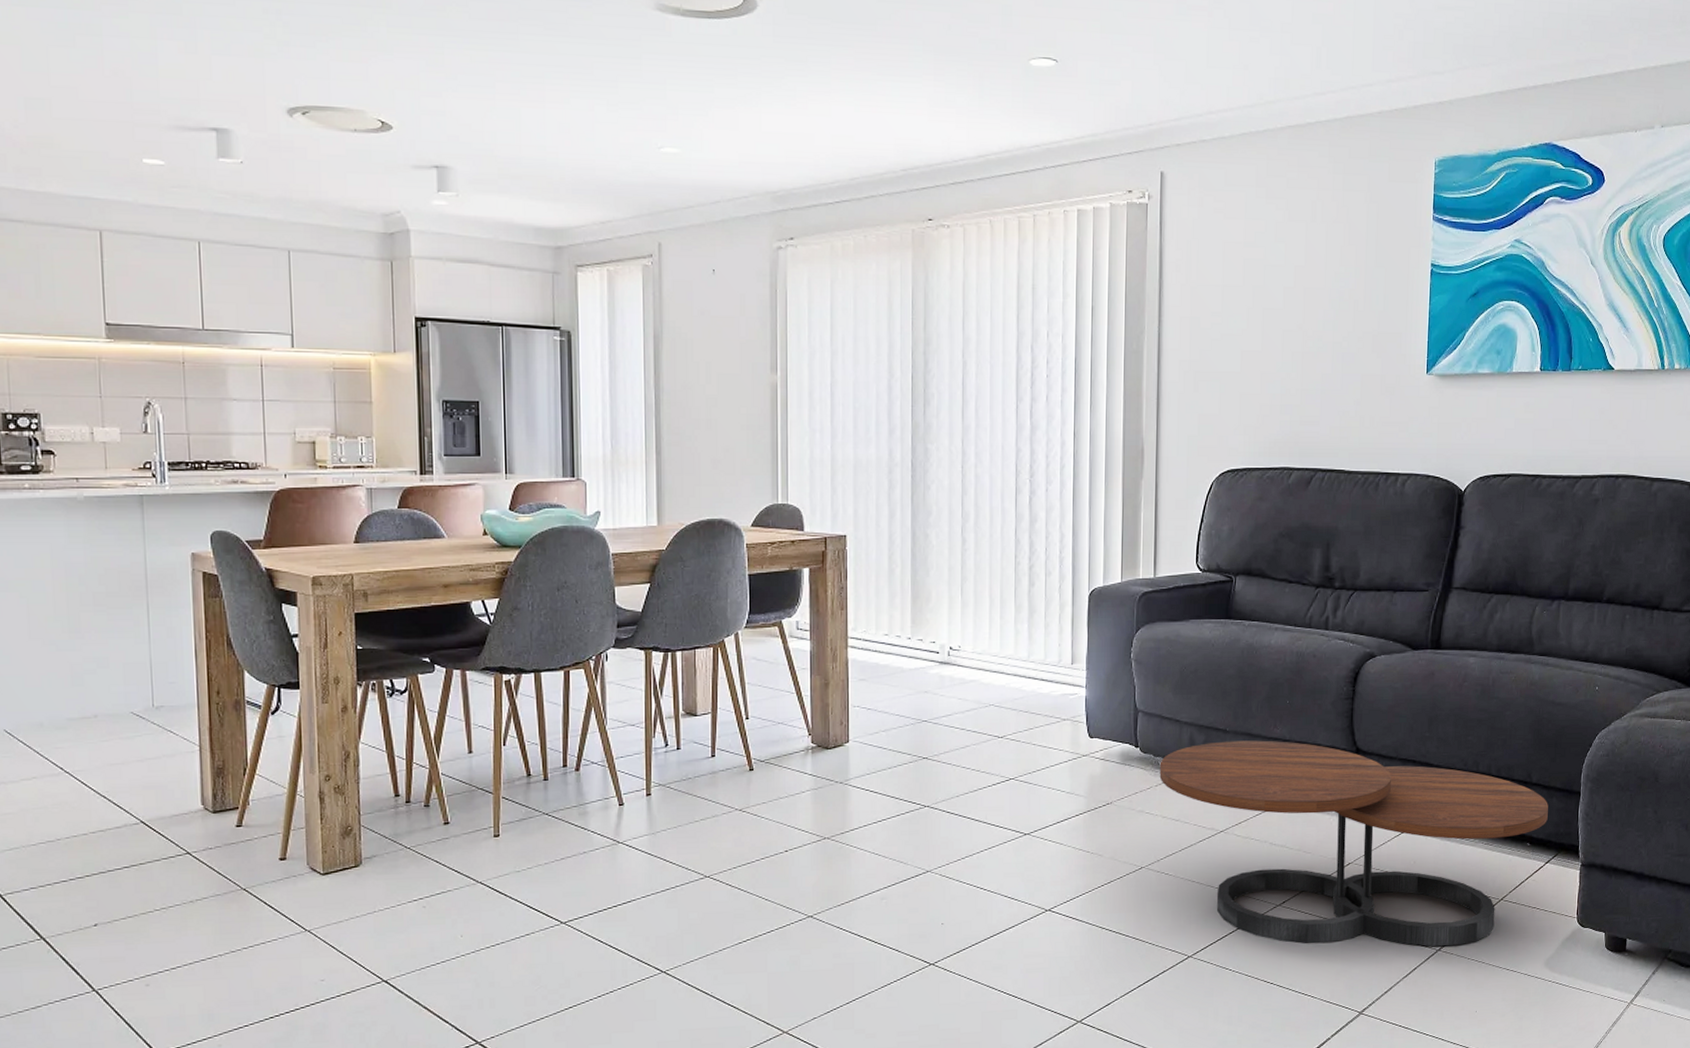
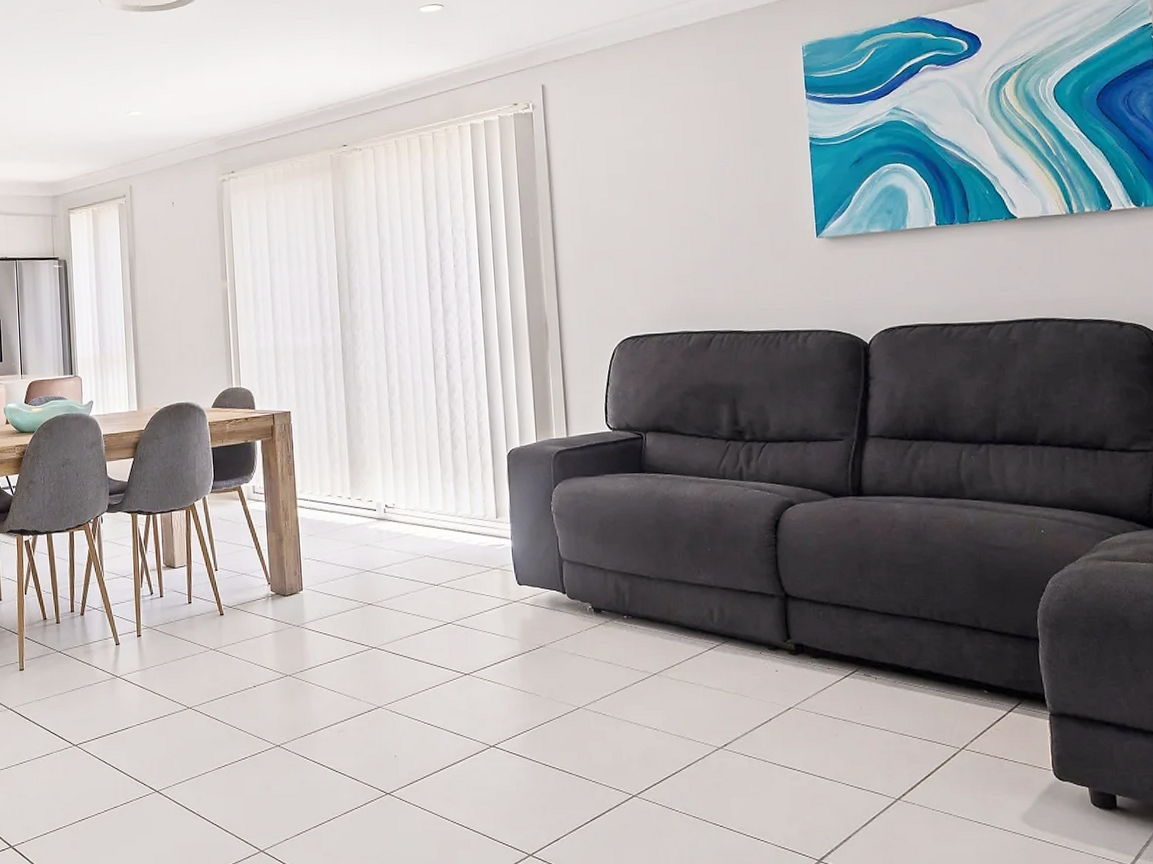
coffee table: present [1159,740,1548,947] -> none [587,586,1005,796]

